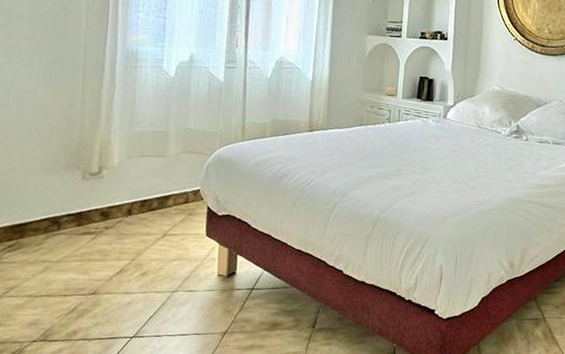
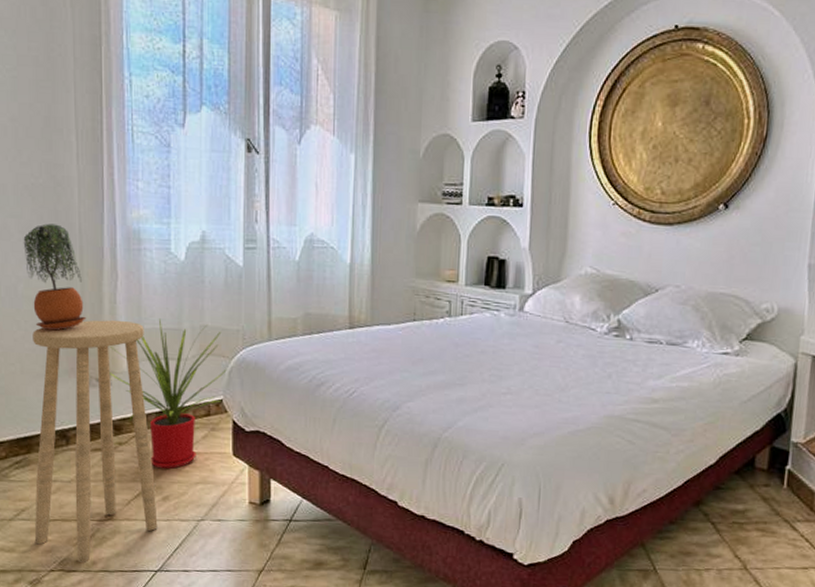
stool: none [20,124,136,333] -> present [32,320,158,563]
potted plant: none [33,44,85,133] -> present [23,223,87,331]
house plant: none [101,123,205,249] -> present [109,318,227,469]

